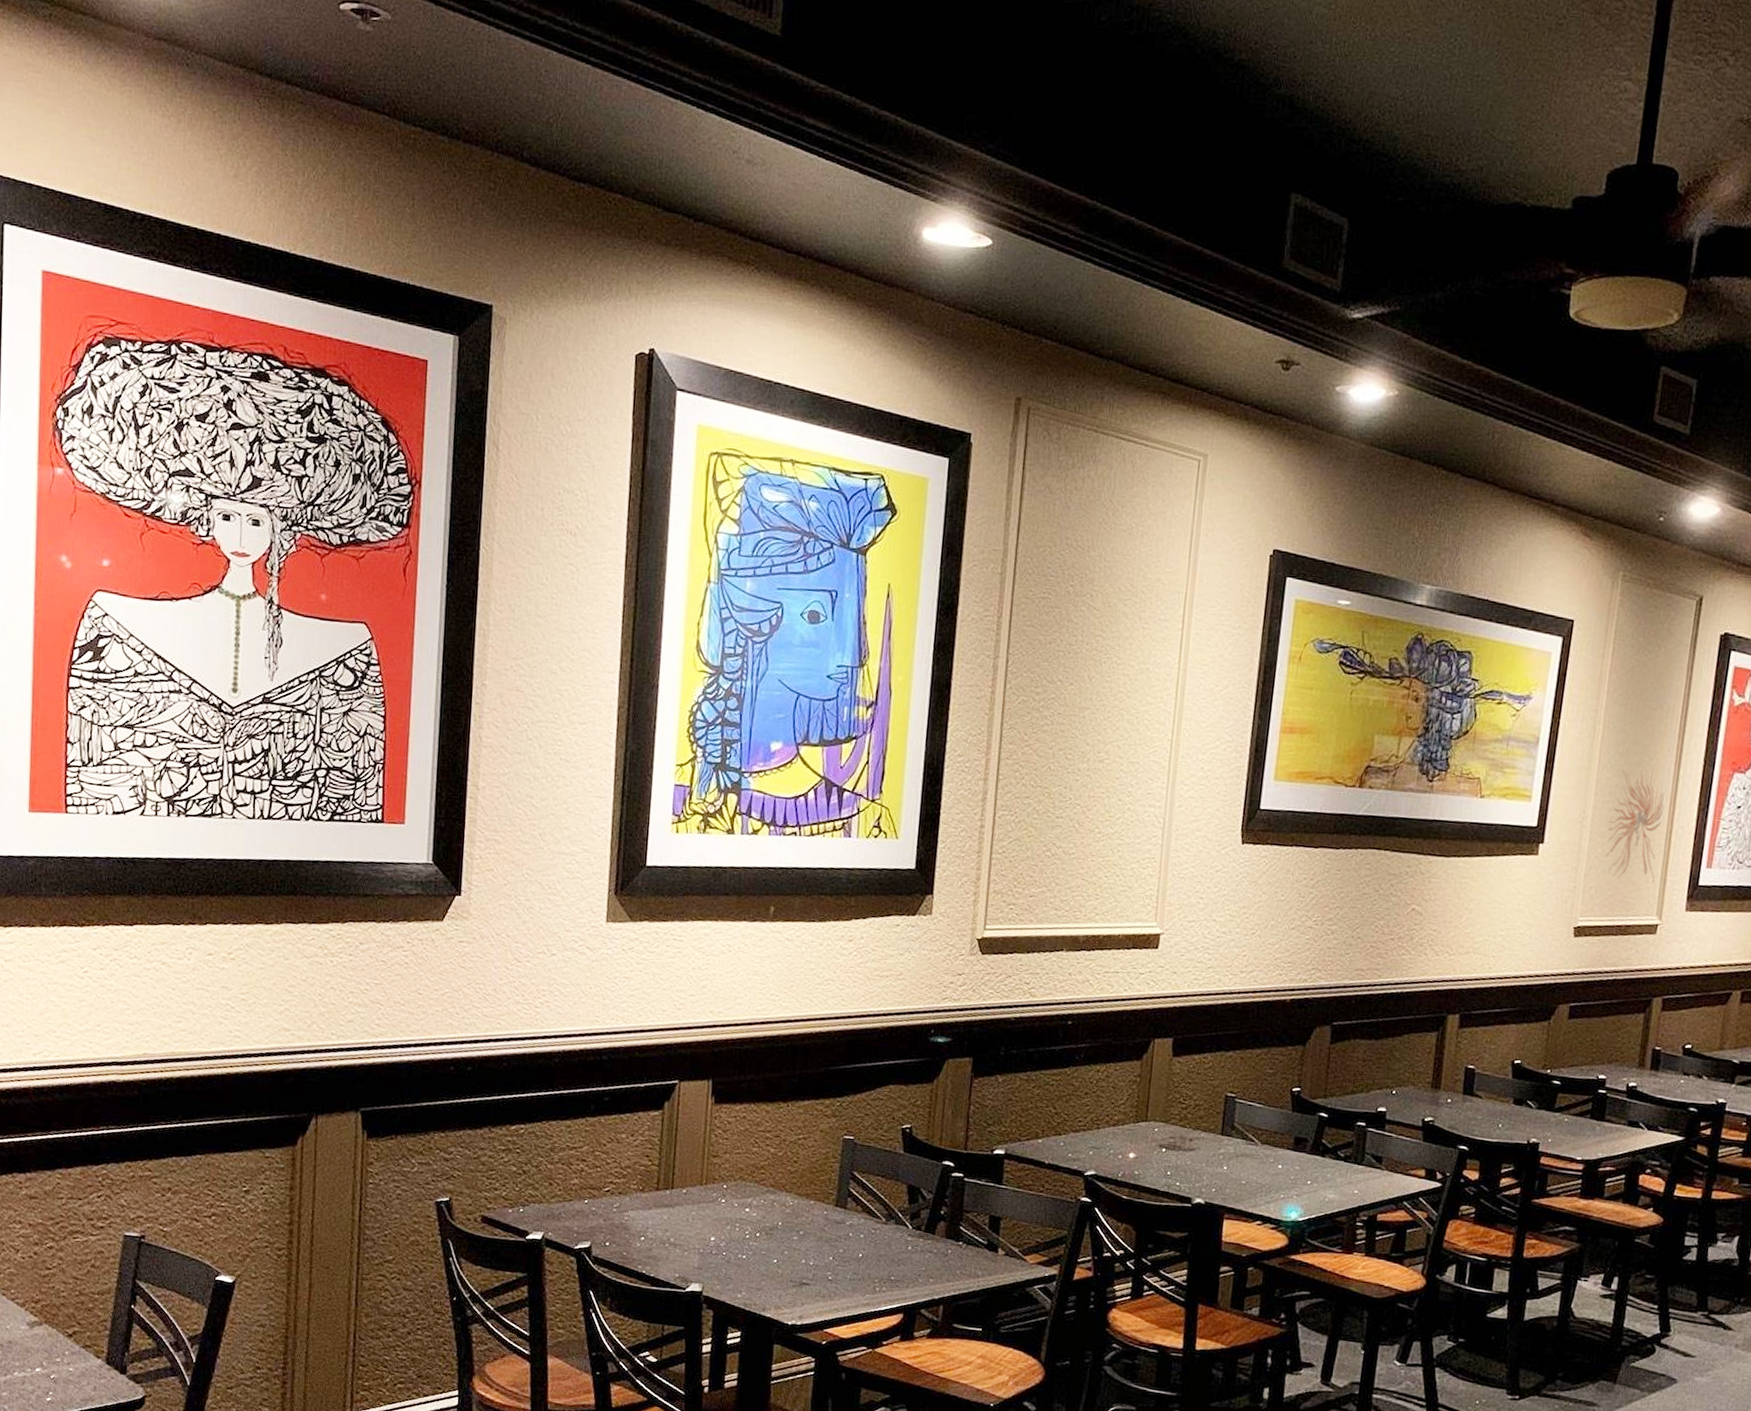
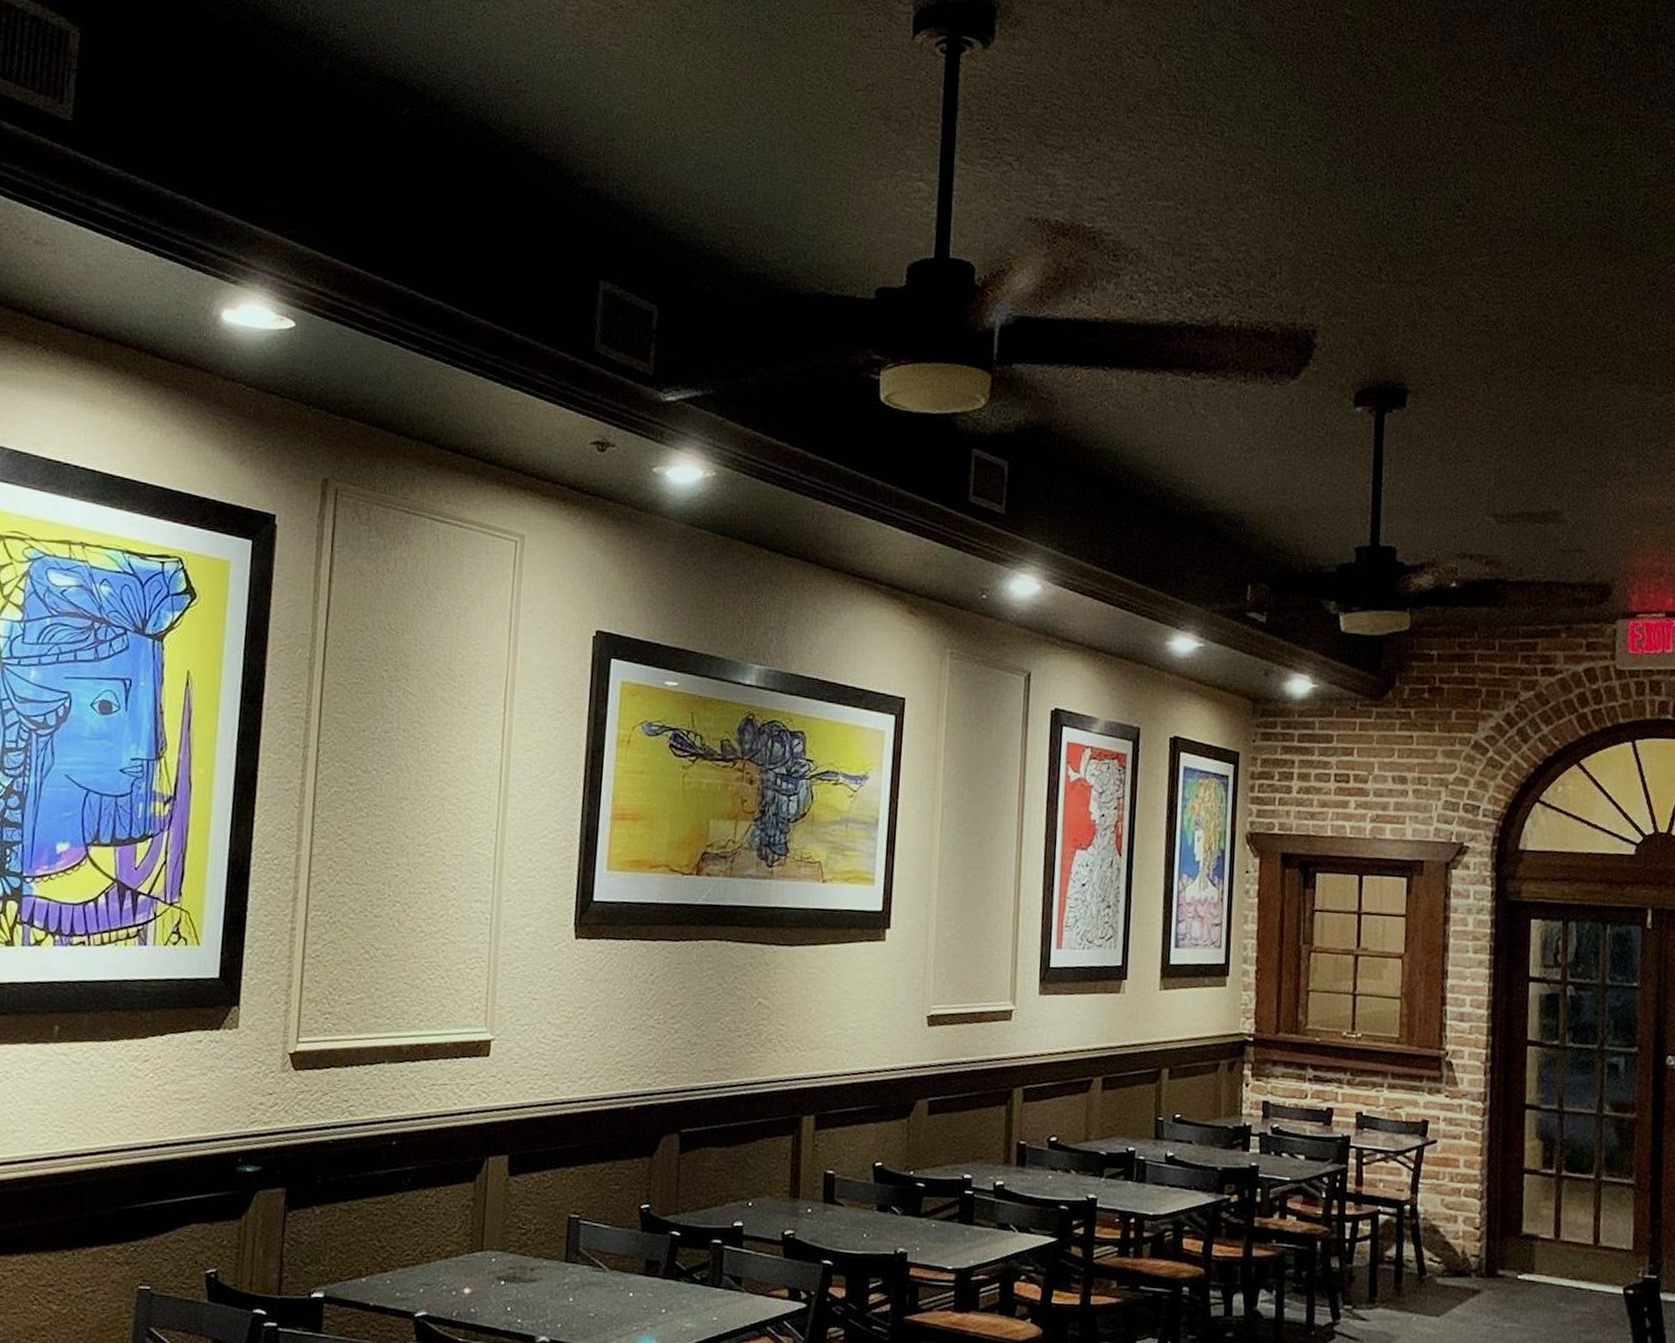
wall sculpture: present [1605,767,1665,883] -> none [953,846,1010,966]

